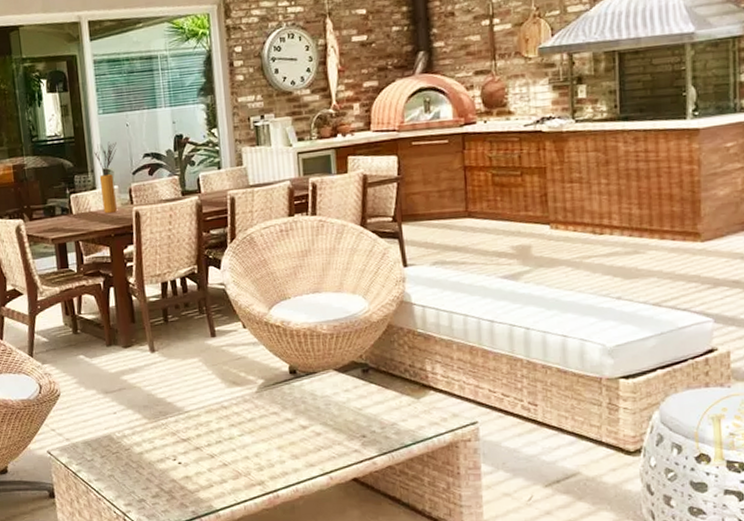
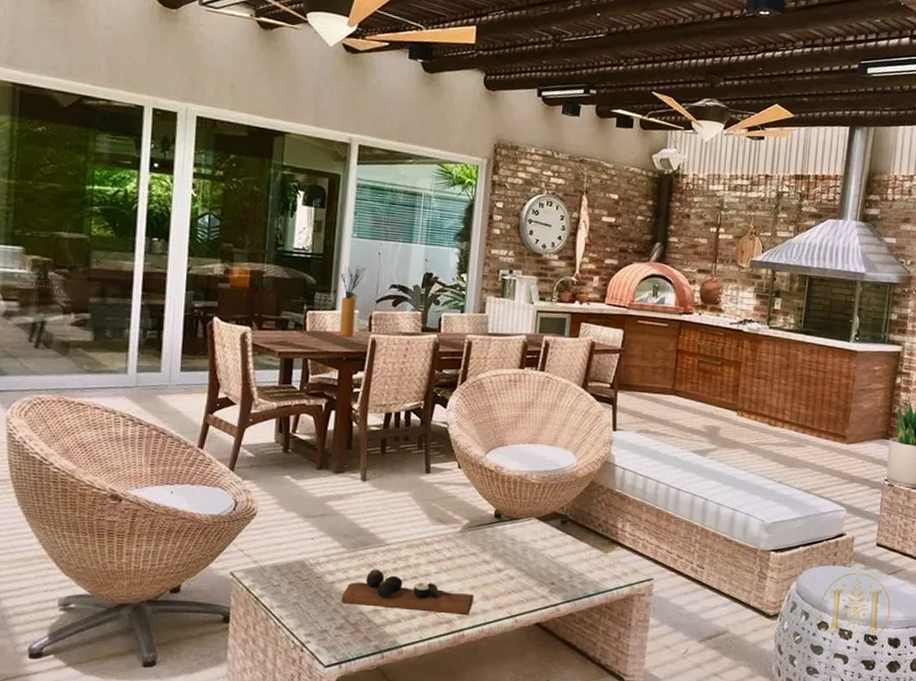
decorative tray: none [151,436,283,475] -> present [341,568,474,614]

